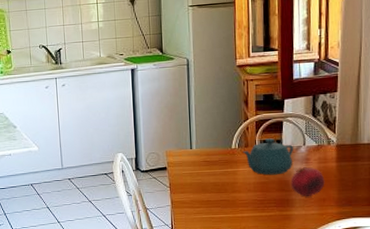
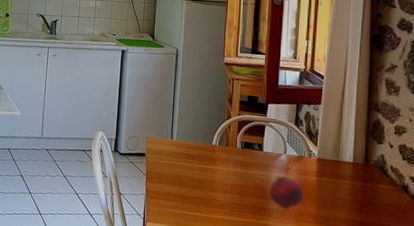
teapot: present [243,138,294,176] -> none [223,140,275,180]

